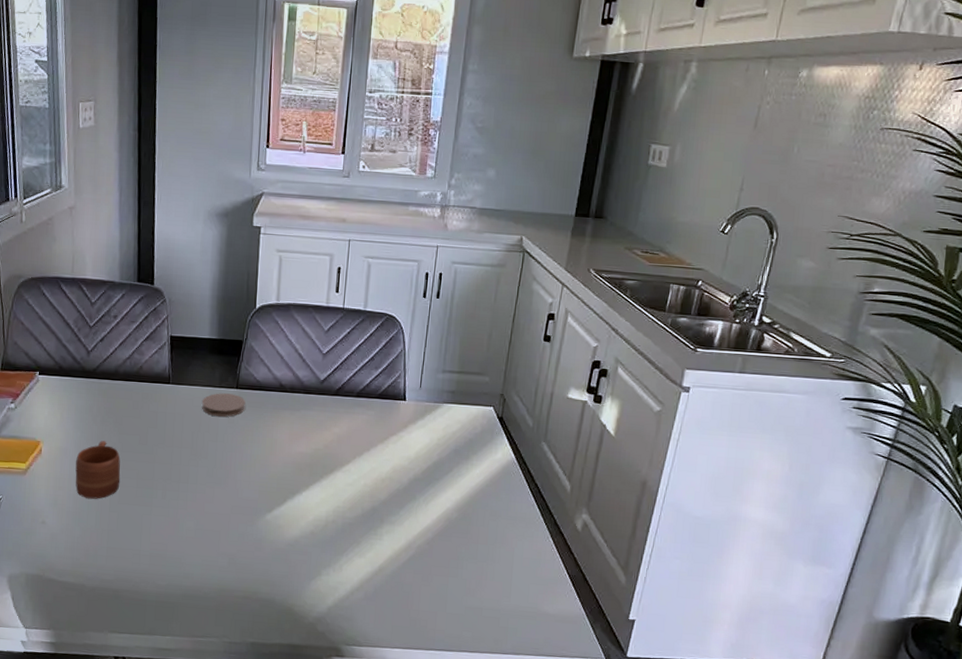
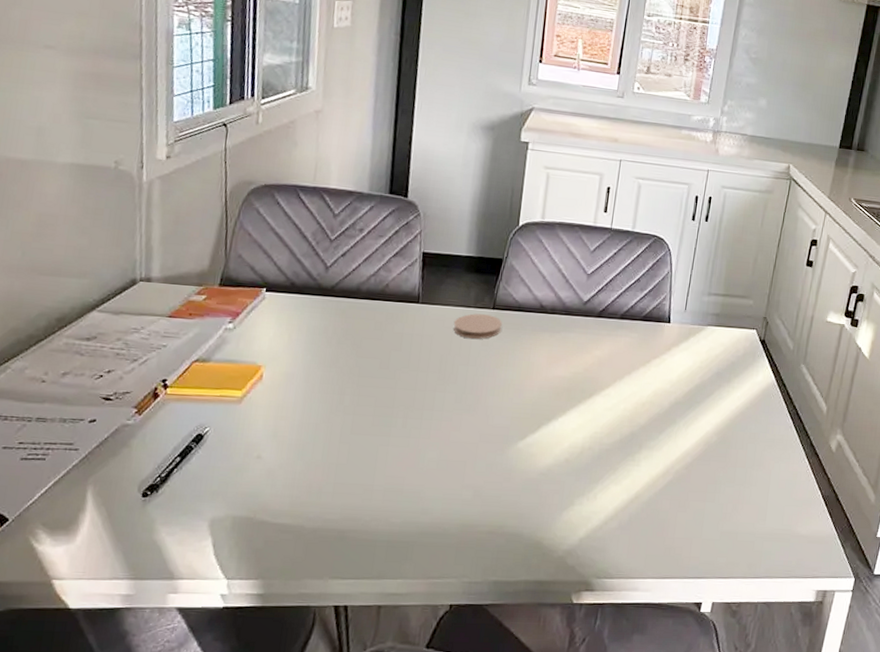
mug: present [75,441,121,499] -> none [301,365,357,430]

